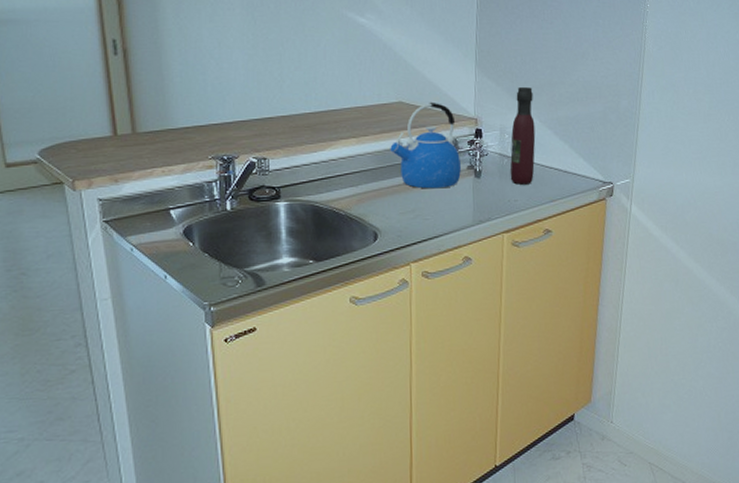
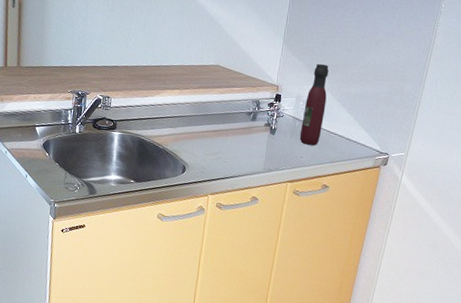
kettle: present [390,101,461,189] -> none [205,68,261,139]

